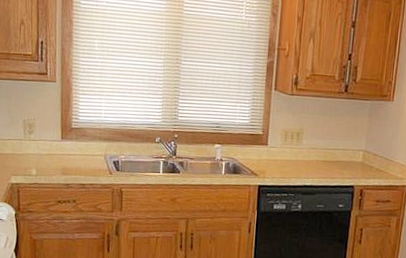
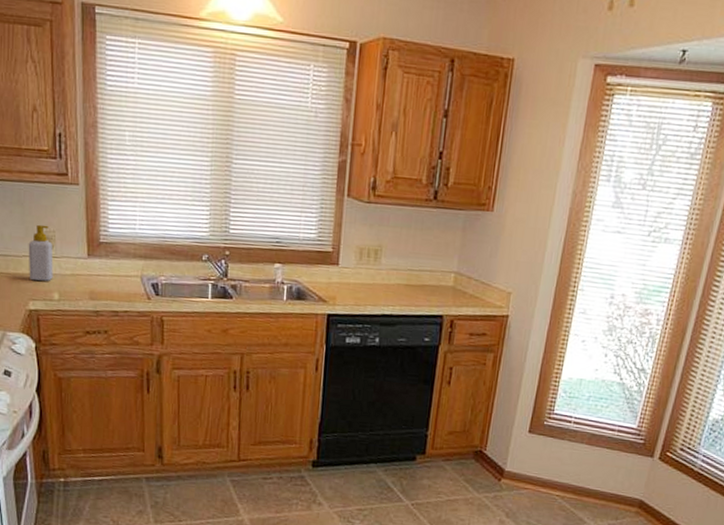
soap bottle: none [12,114,33,160] -> present [28,224,54,281]

